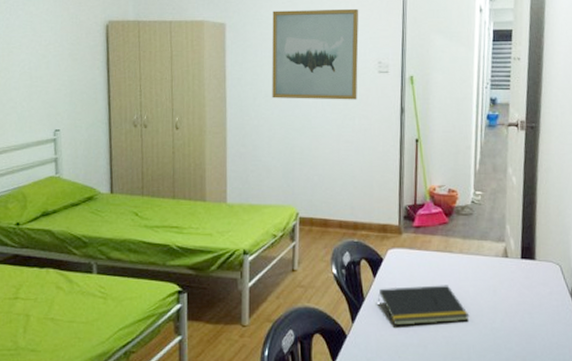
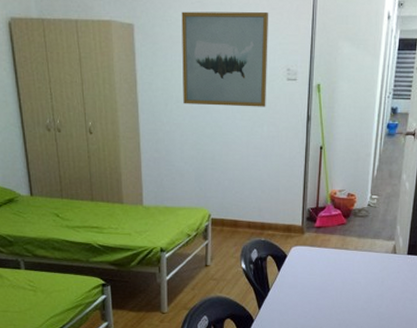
notepad: present [377,285,470,326] -> none [281,277,360,312]

